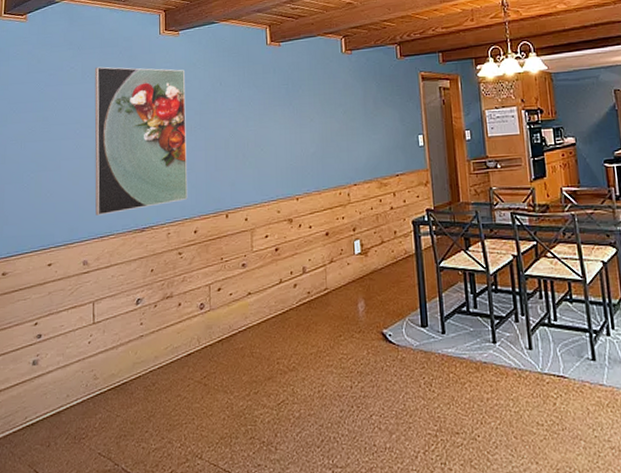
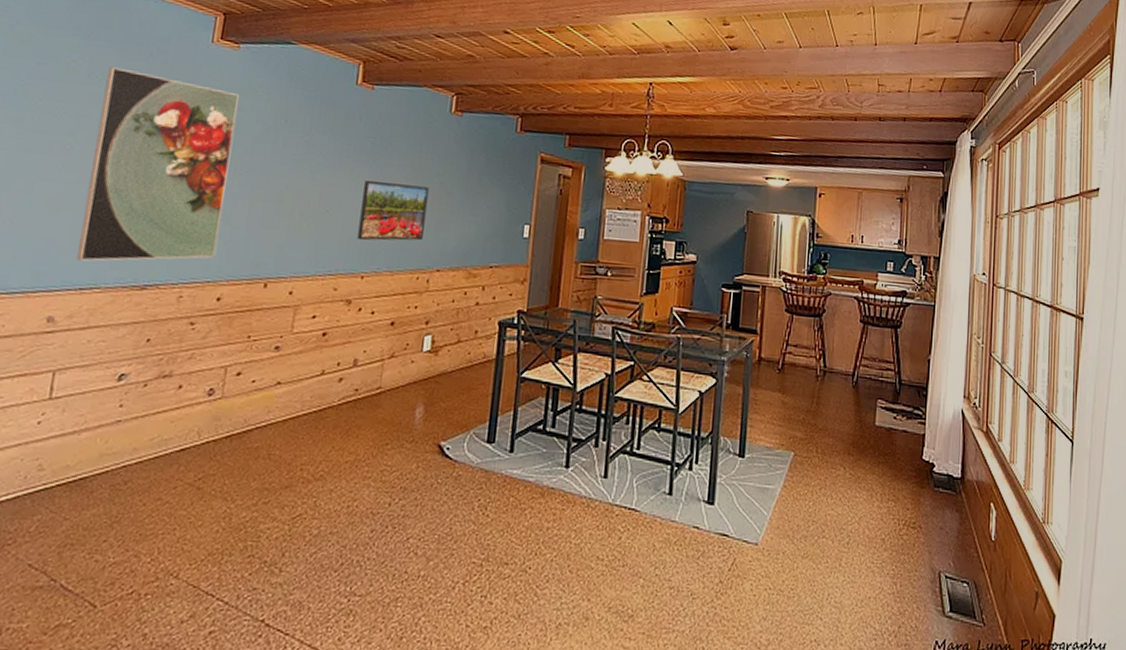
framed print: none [286,117,338,169] -> present [357,179,429,241]

